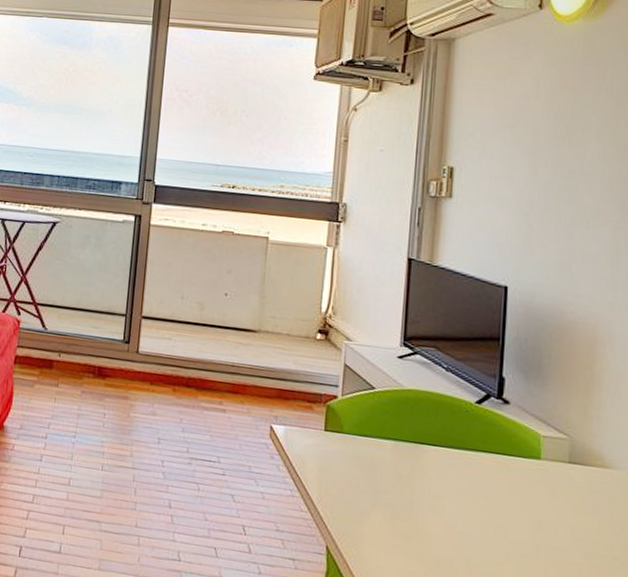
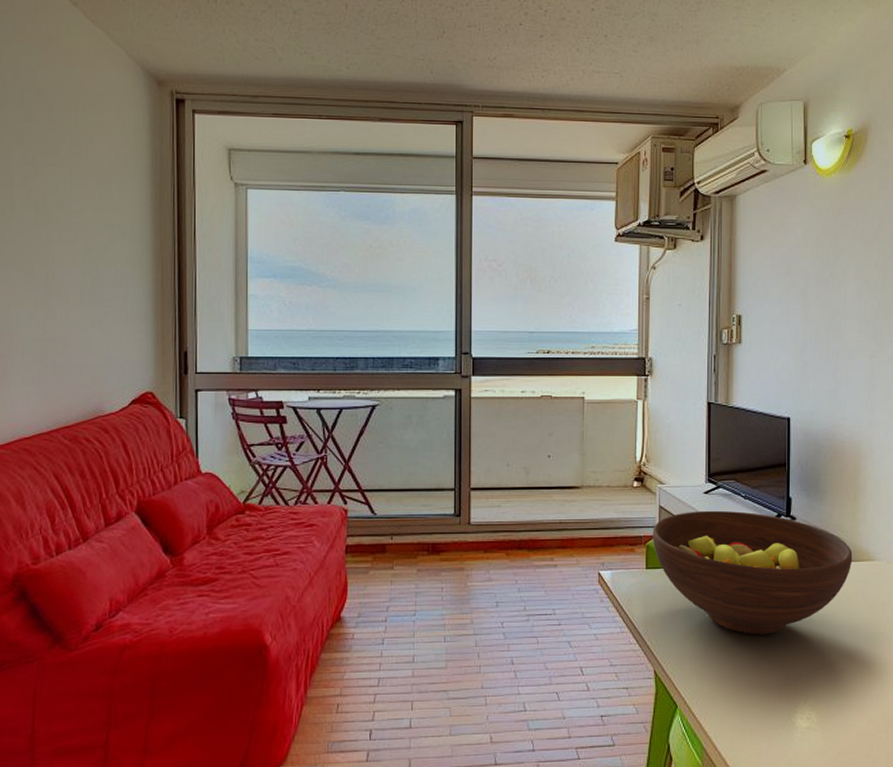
fruit bowl: none [334,375,582,532] -> present [652,510,853,635]

